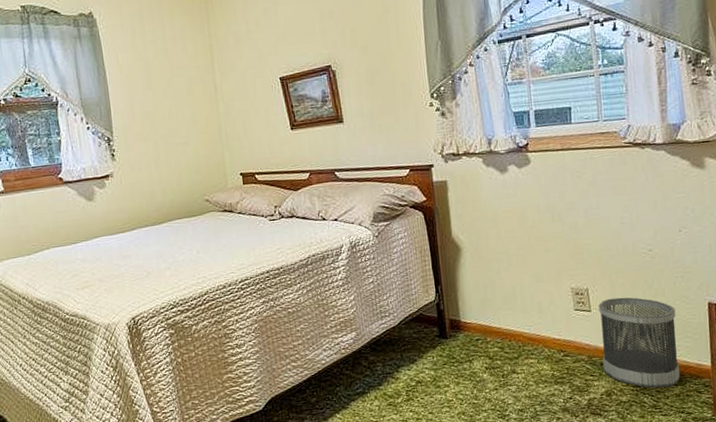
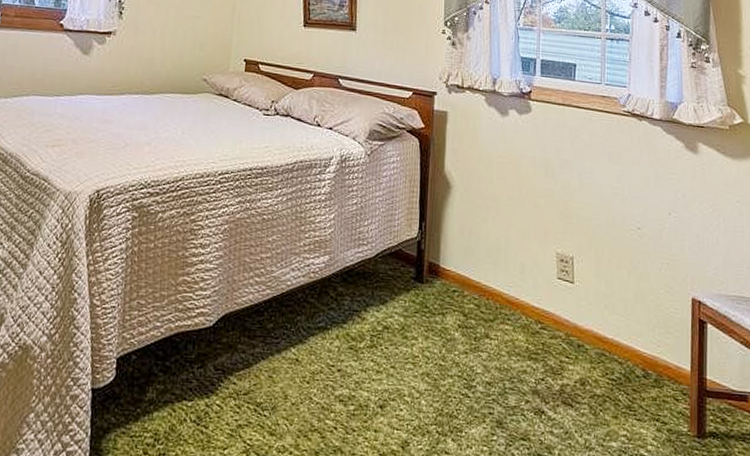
wastebasket: present [598,297,680,388] -> none [580,272,658,387]

